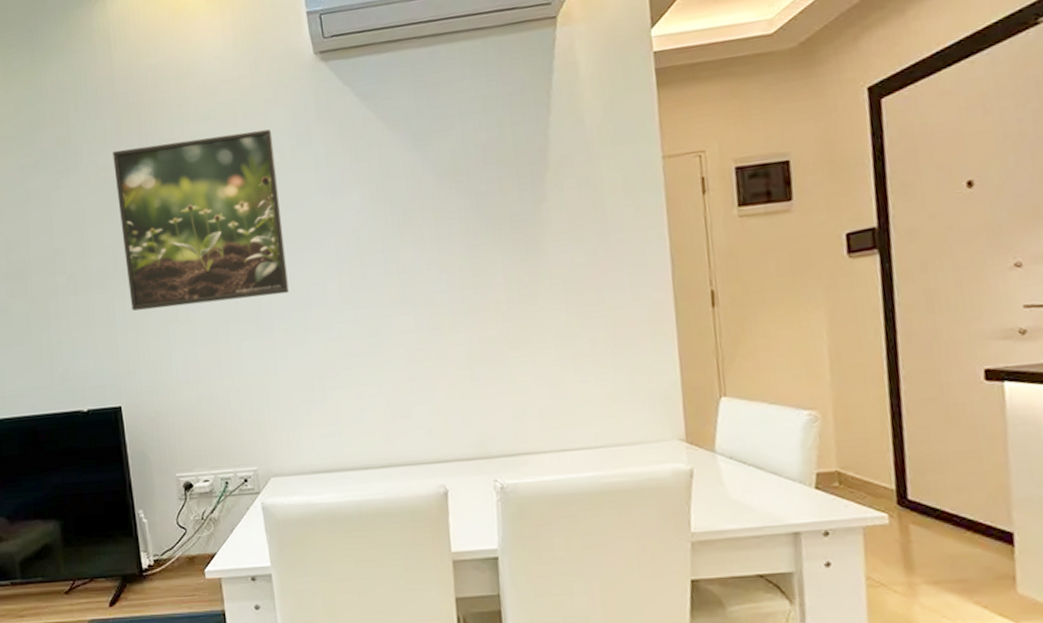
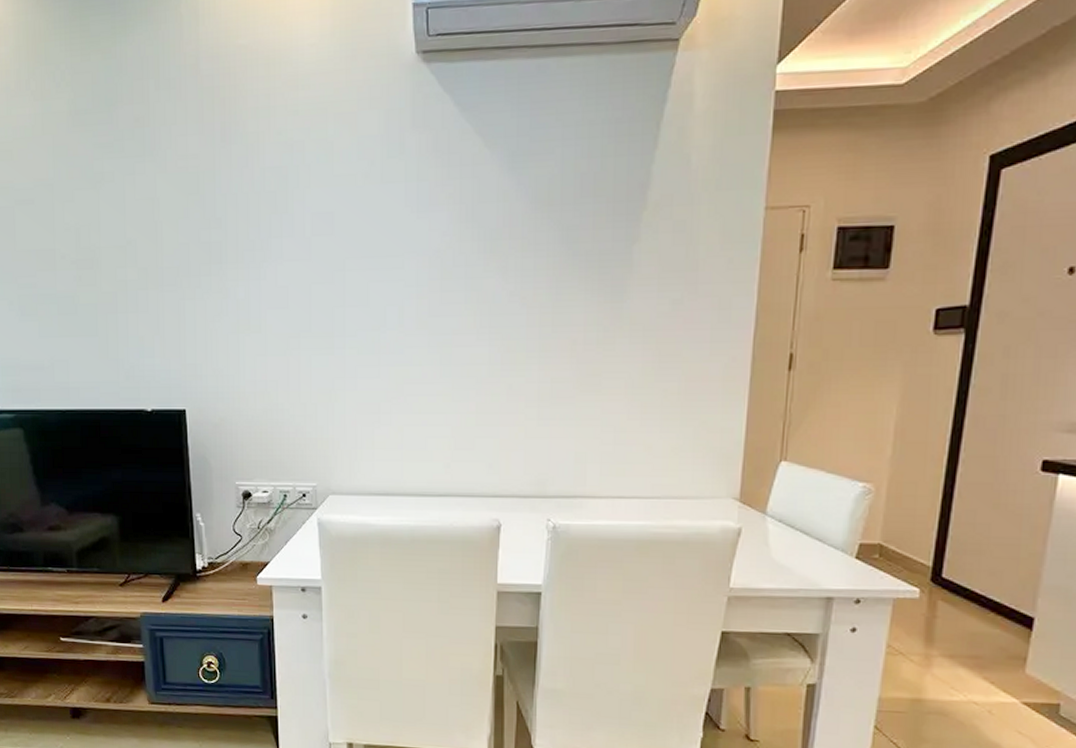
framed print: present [113,129,289,311] -> none [193,132,364,314]

